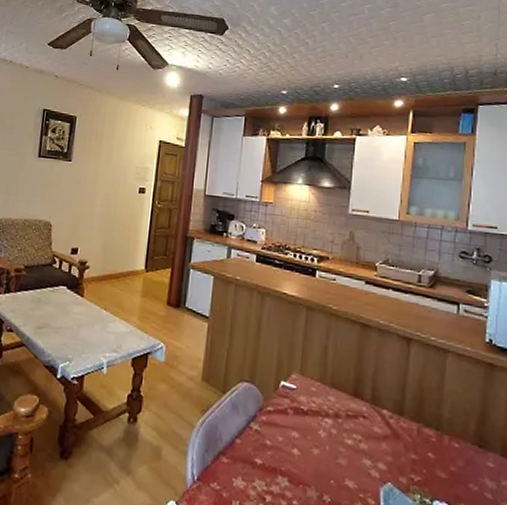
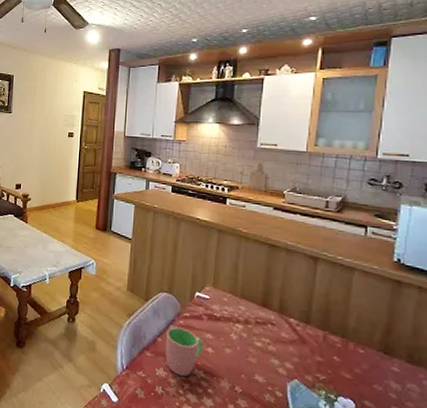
cup: none [244,424,289,486] -> present [165,327,203,377]

